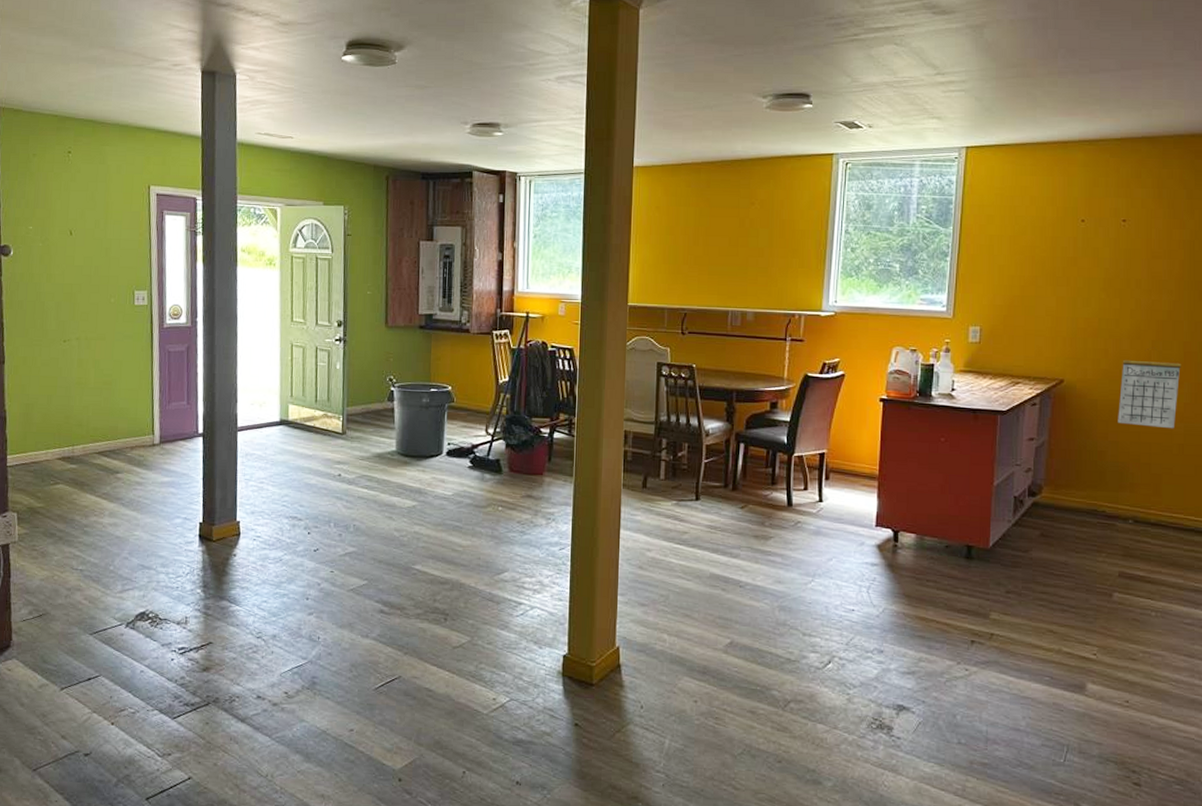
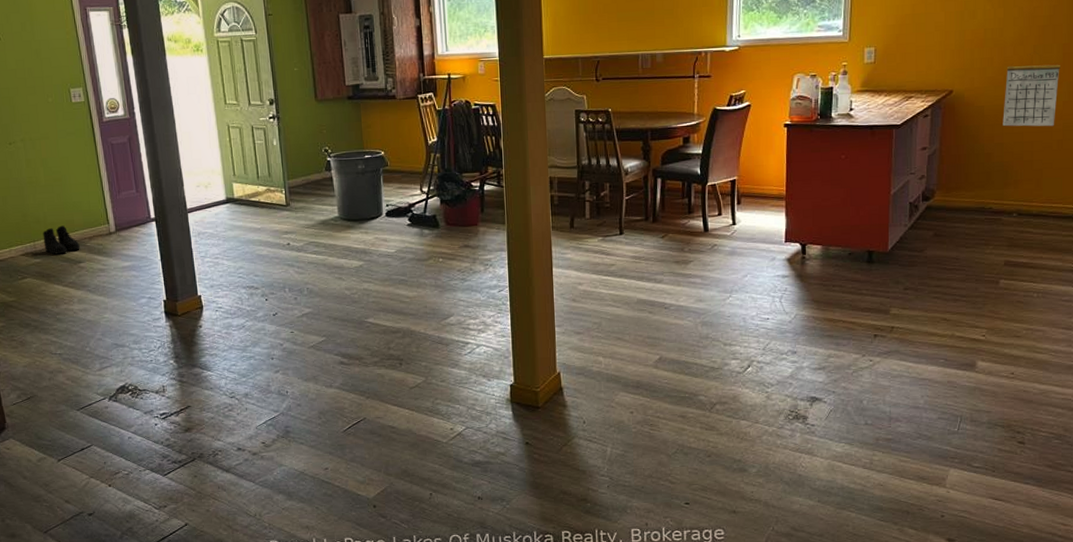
boots: none [83,431,120,462] -> present [42,225,80,255]

